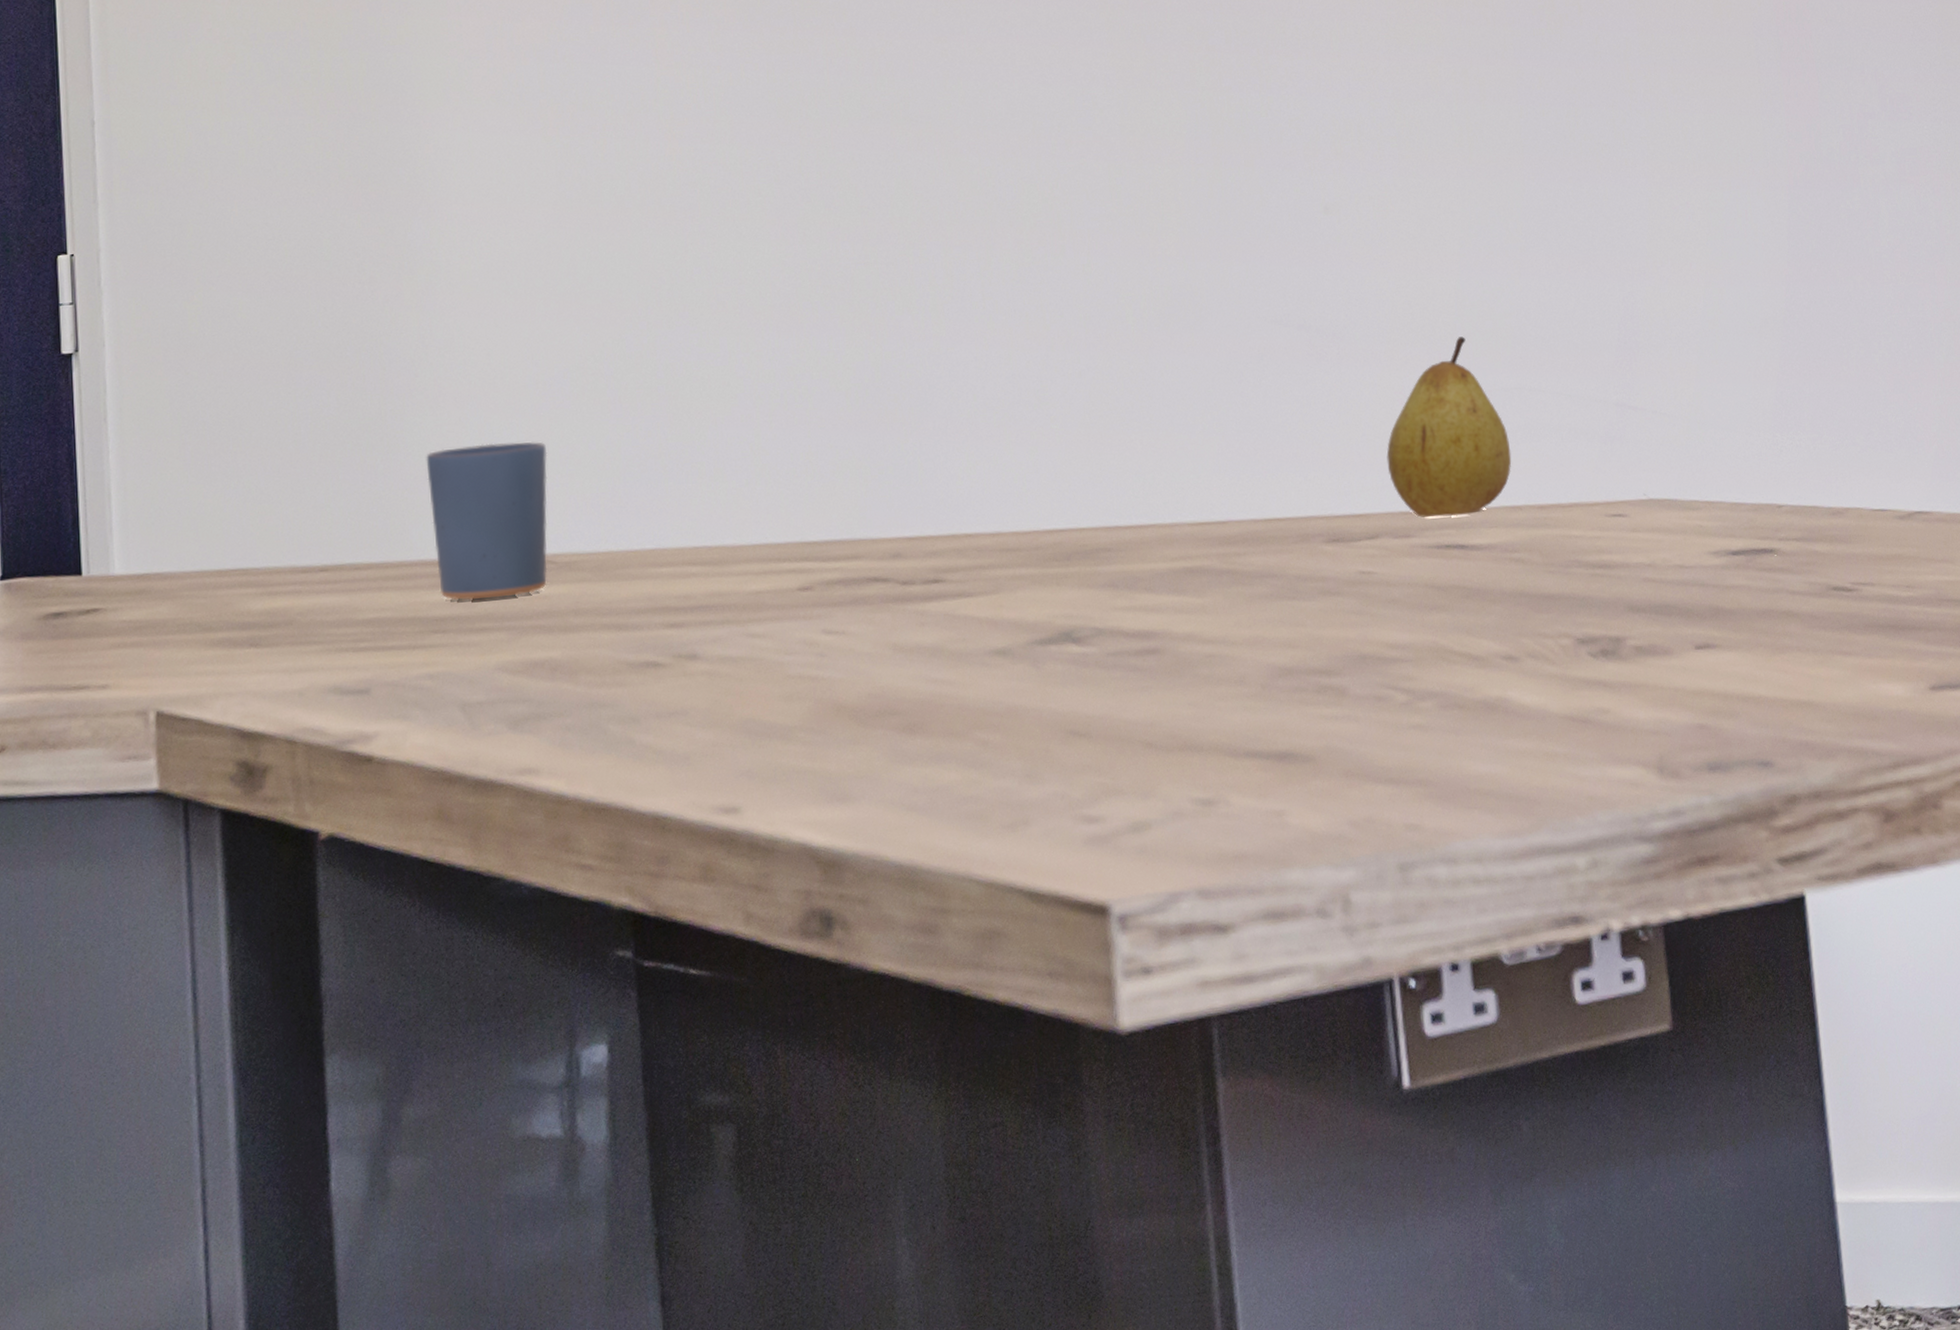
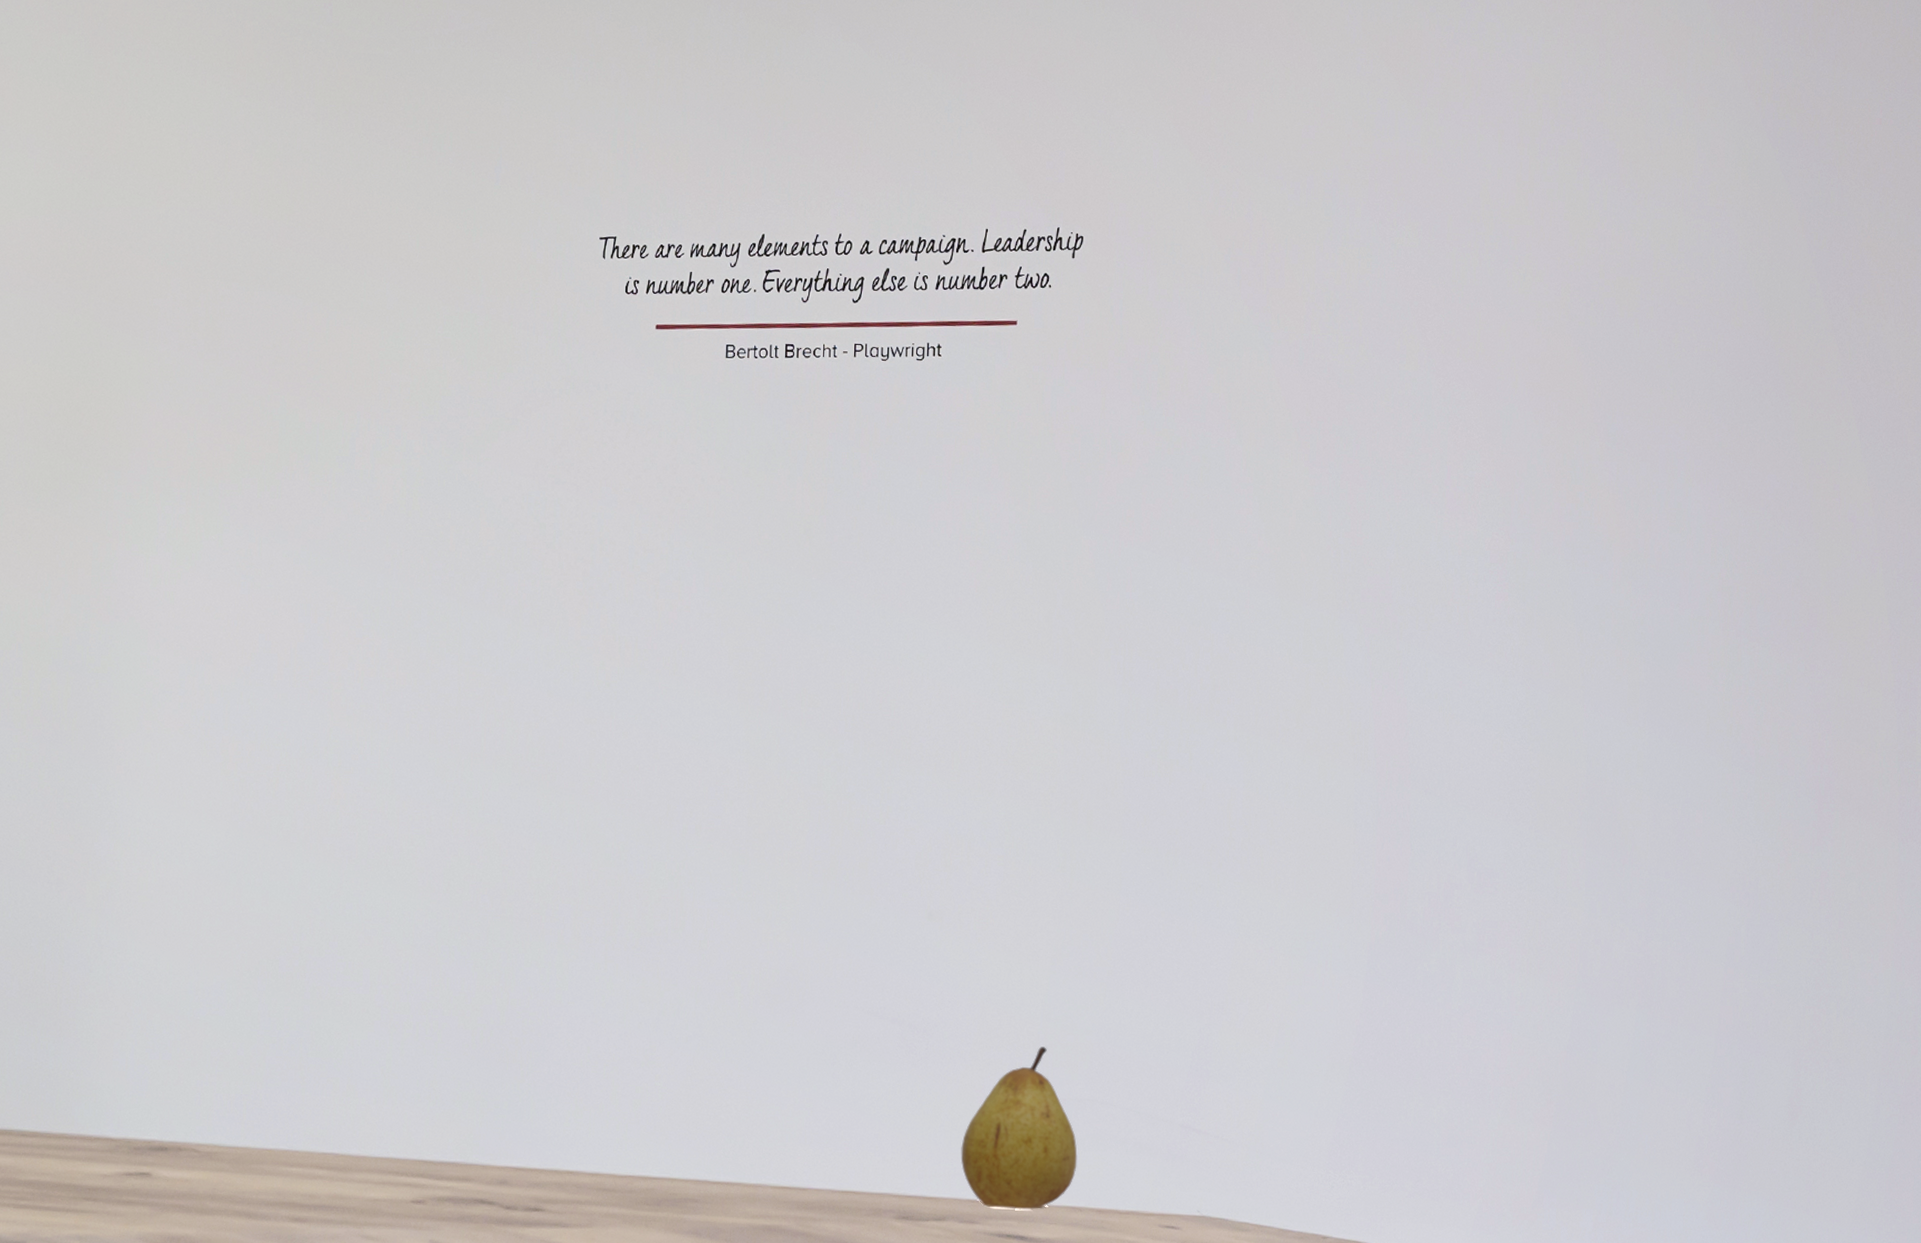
mug: present [426,442,548,600] -> none [92,1038,200,1177]

